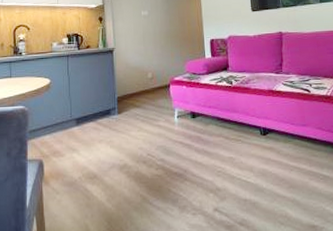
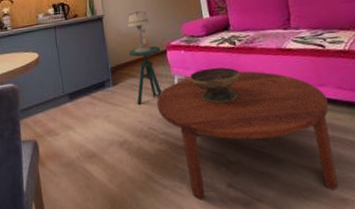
side table: none [135,80,164,132] -> present [129,46,162,105]
table lamp: none [136,46,156,85] -> present [127,10,152,53]
coffee table: none [157,108,310,221] -> present [157,71,339,199]
decorative bowl: none [189,103,235,136] -> present [190,67,241,103]

